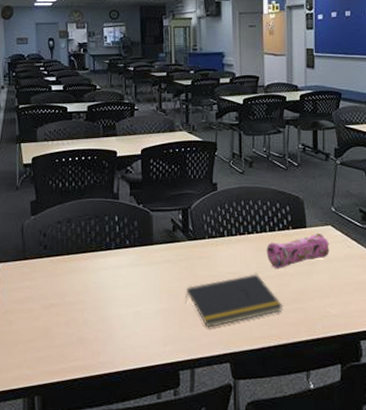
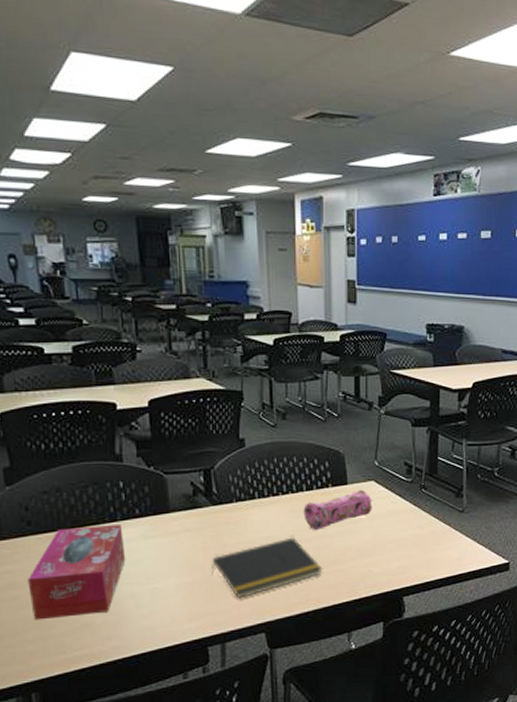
tissue box: none [40,252,116,331] -> present [28,524,126,620]

